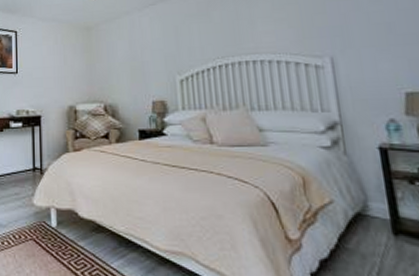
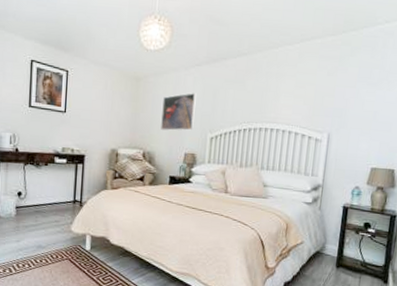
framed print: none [119,34,158,79] -> present [161,93,196,131]

